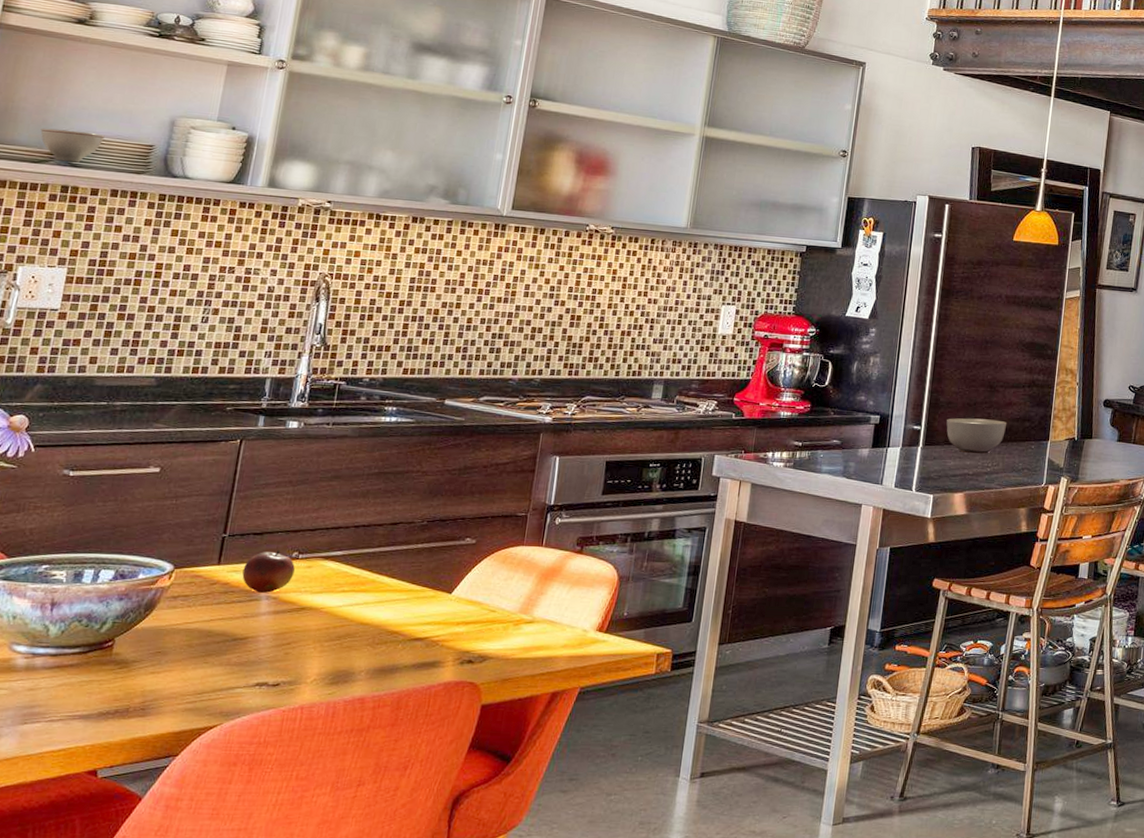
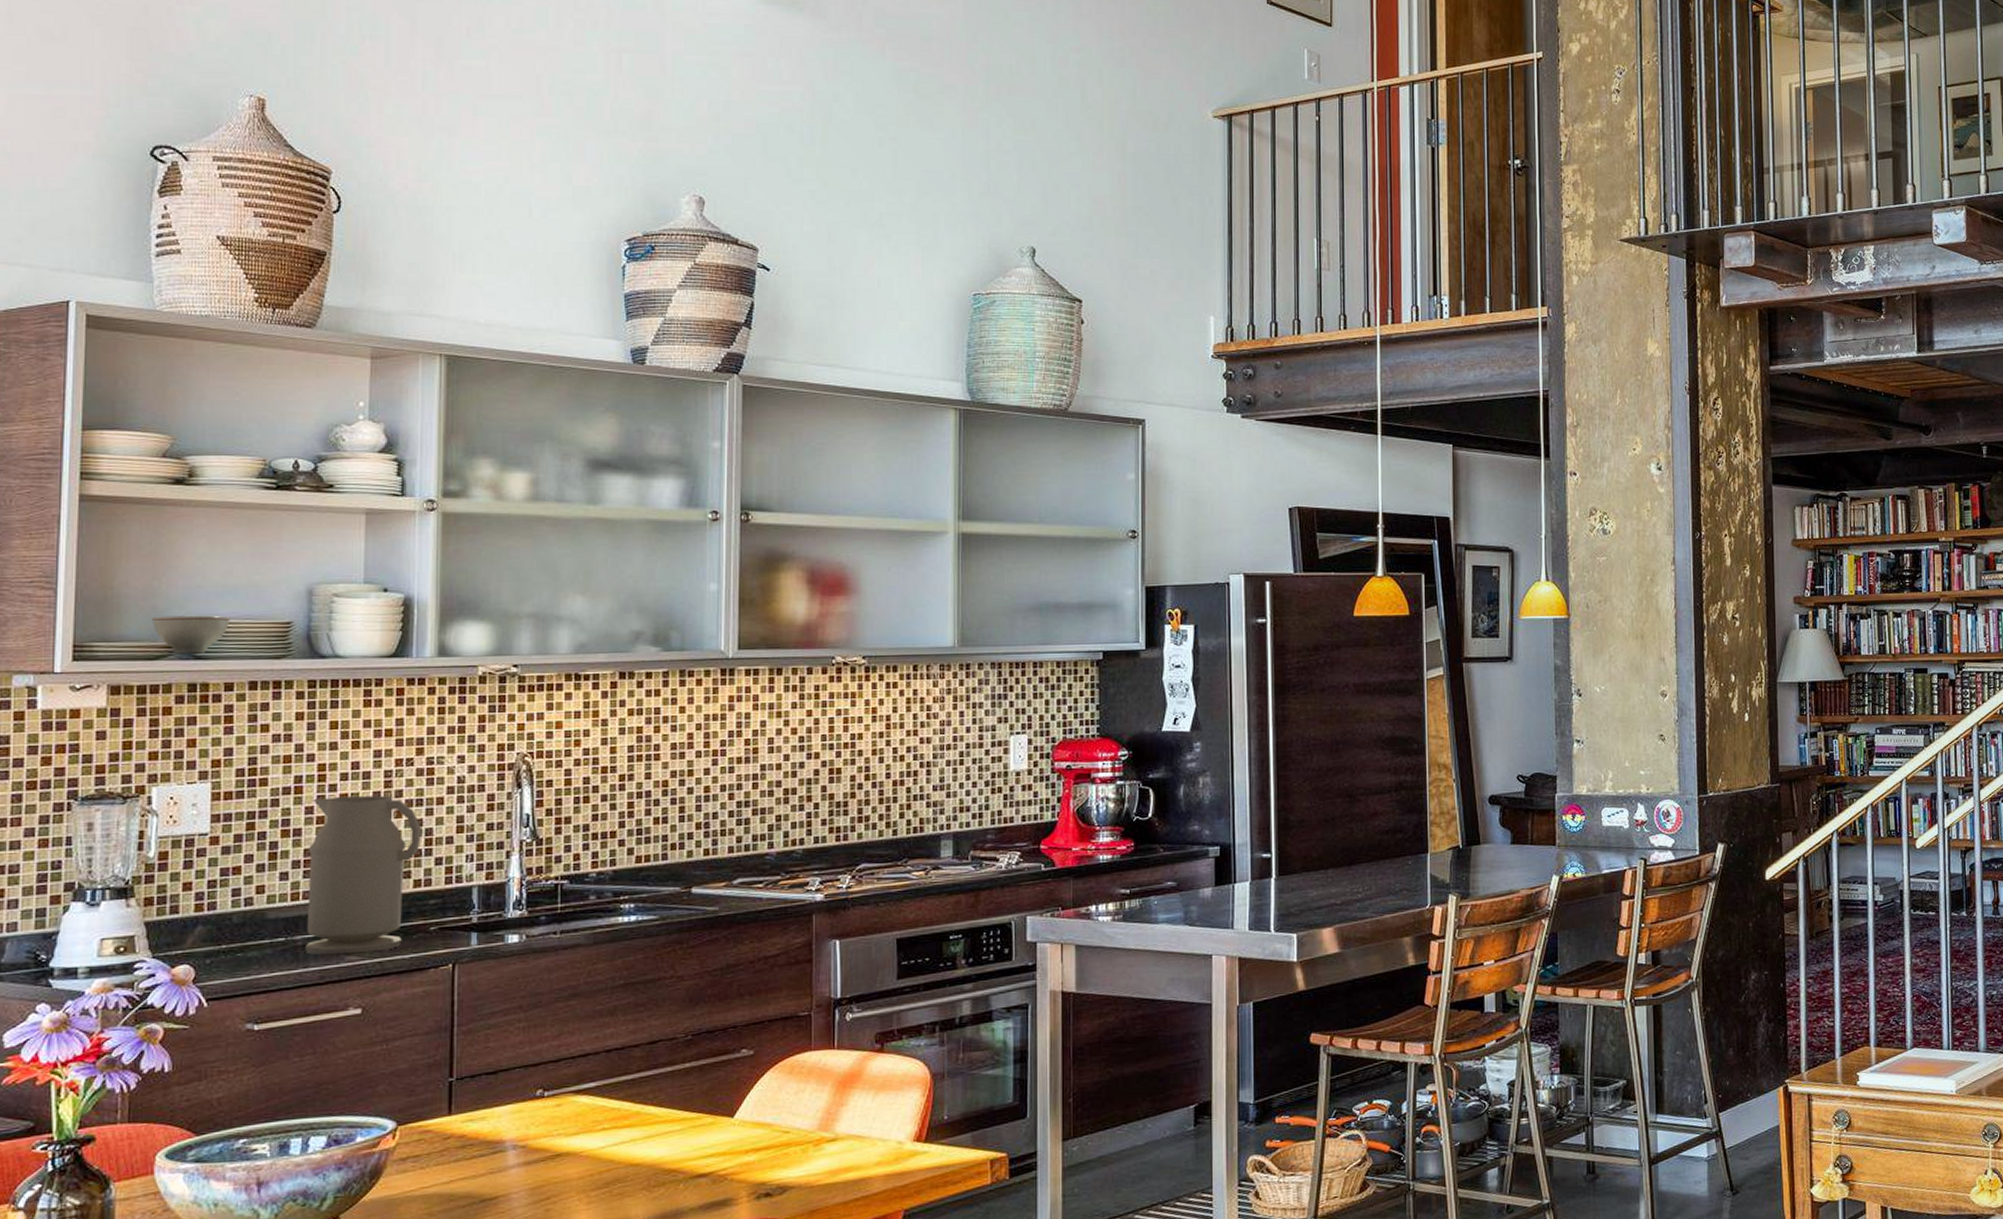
water jug: none [121,291,233,423] -> present [304,795,422,956]
fruit: present [242,550,295,593] -> none [480,1089,541,1143]
bowl: present [946,418,1007,454] -> none [1301,835,1375,880]

